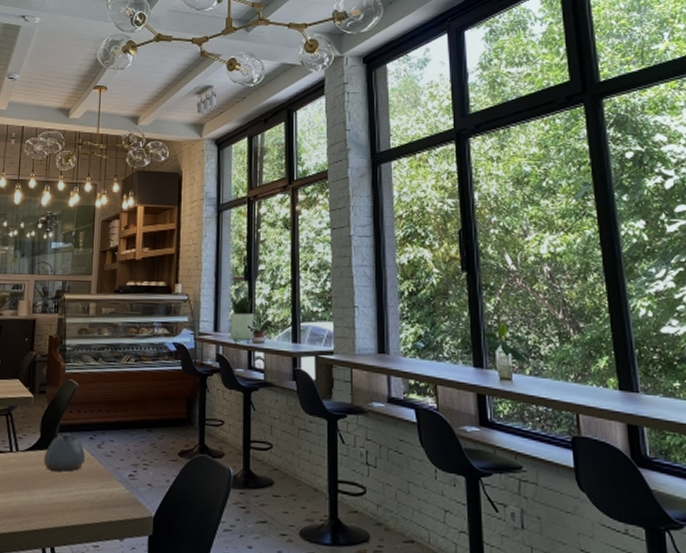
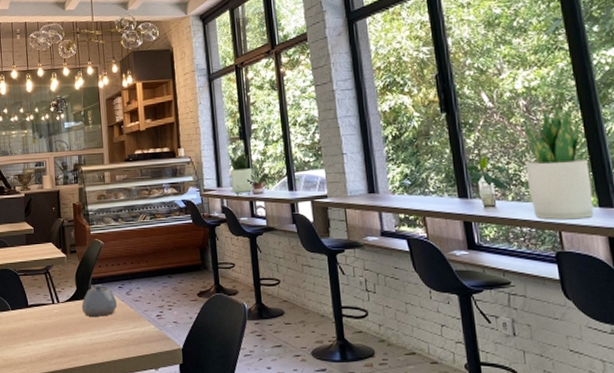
planter: none [545,276,614,402] -> present [522,106,593,220]

